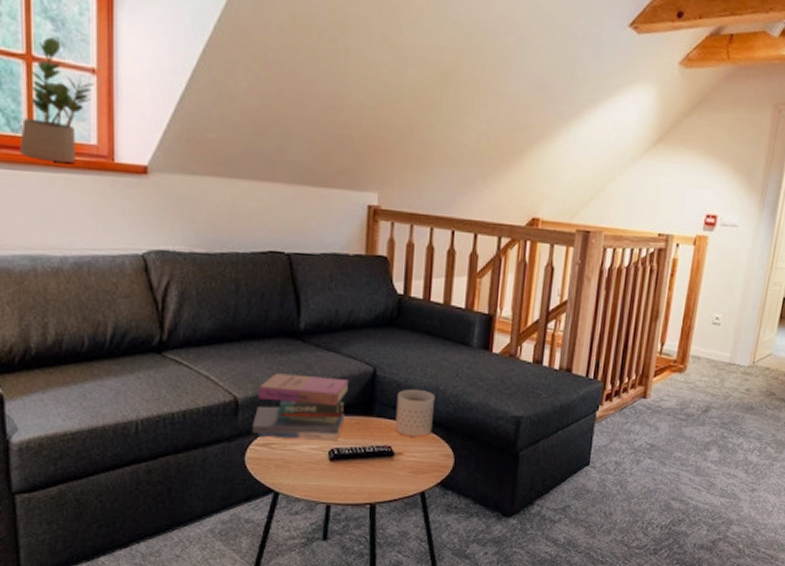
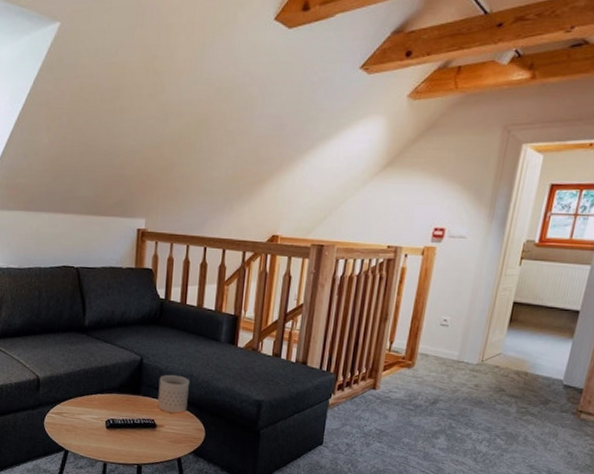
books: present [252,373,350,442] -> none [50,359,122,414]

